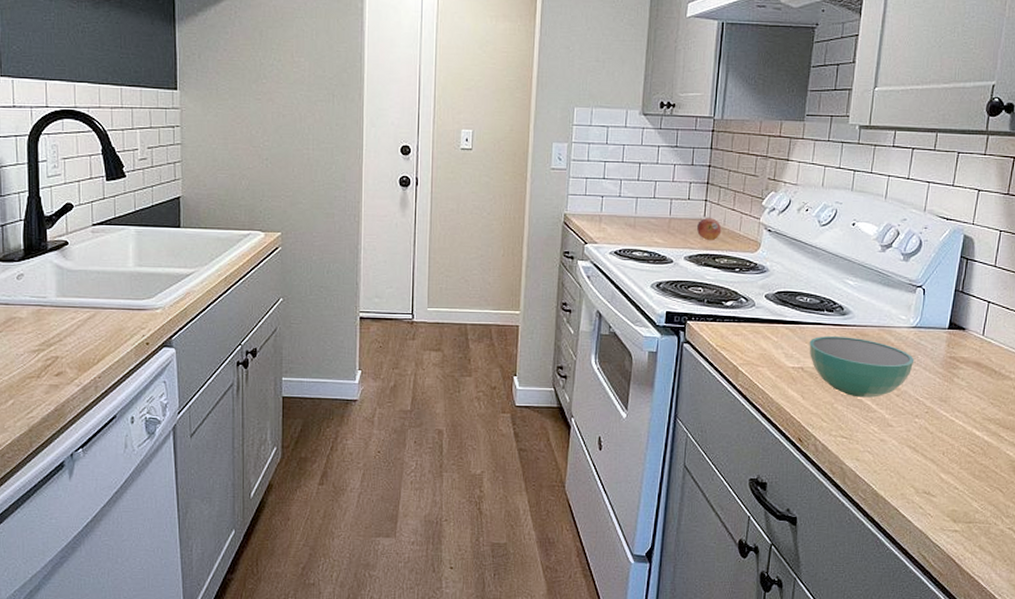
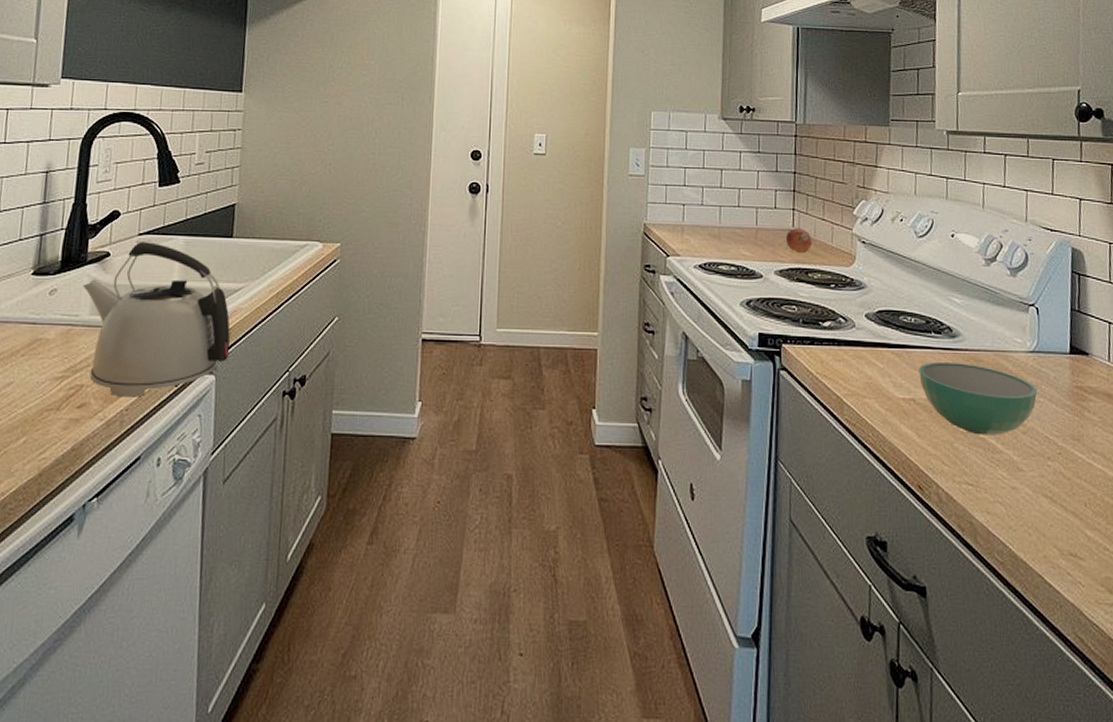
kettle: none [46,232,187,366] -> present [82,242,230,396]

